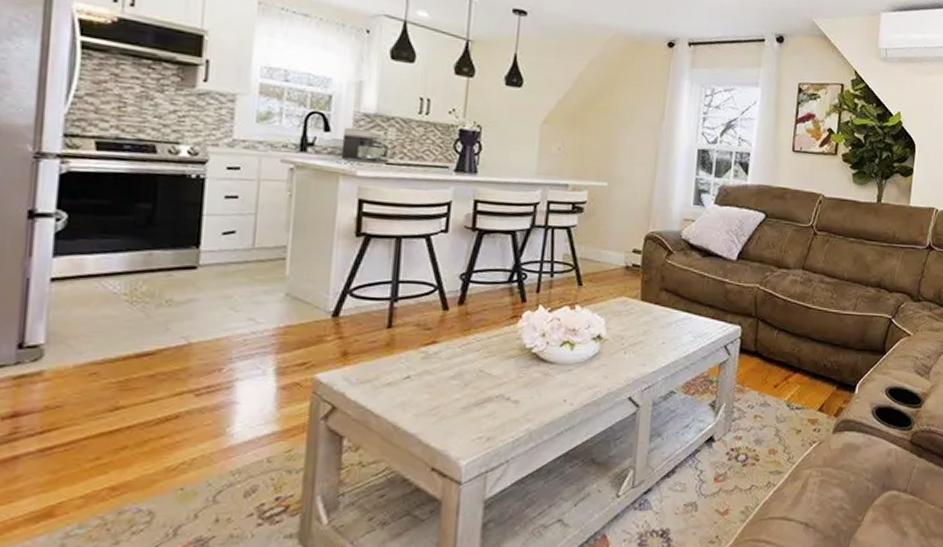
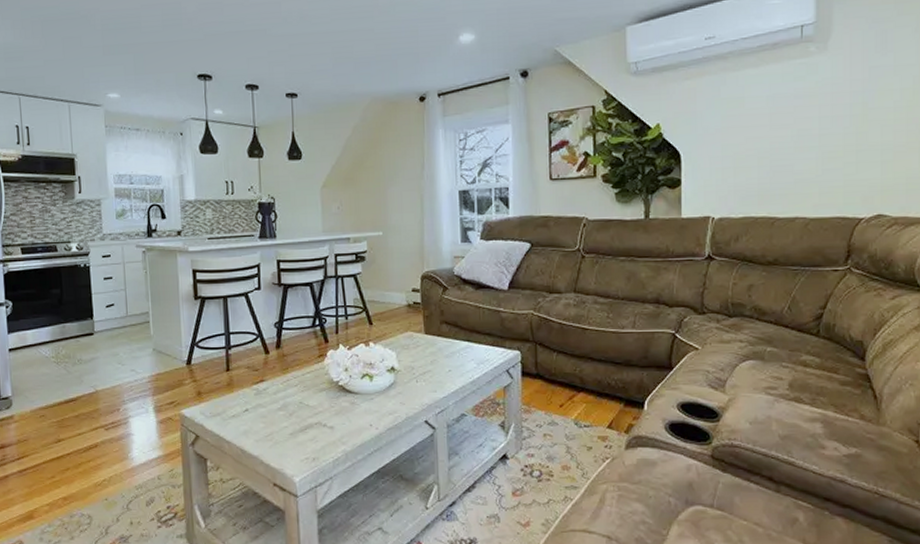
coffee maker: present [340,127,389,164] -> none [174,213,210,240]

